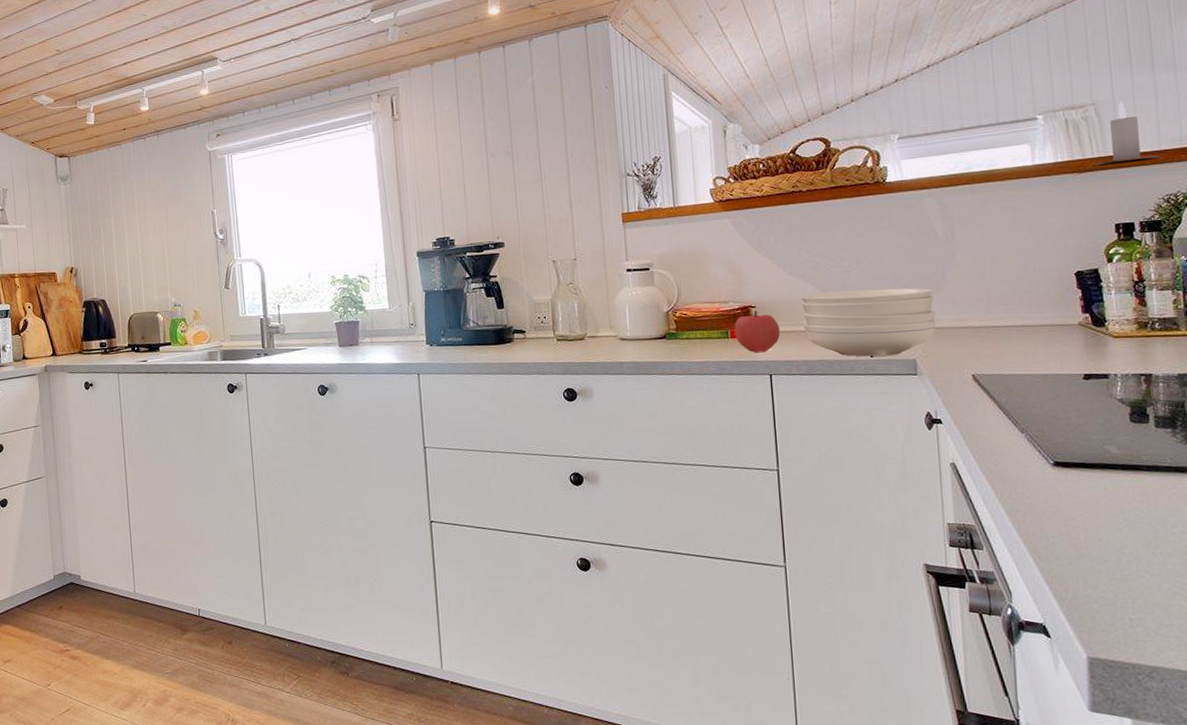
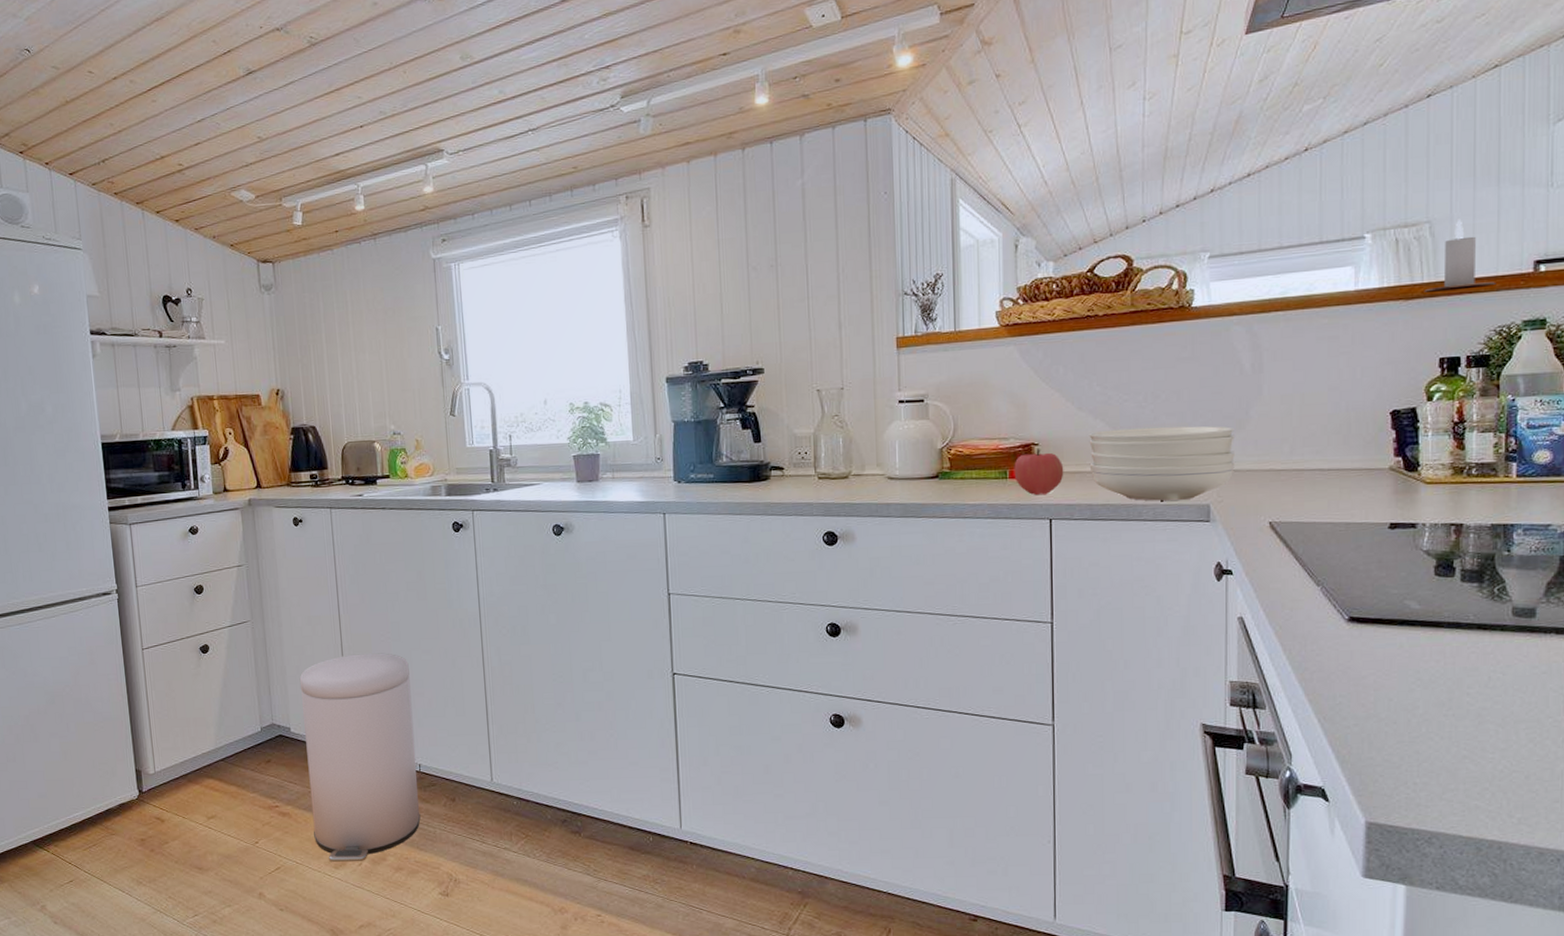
pedal bin: none [89,505,200,704] -> present [299,653,421,863]

